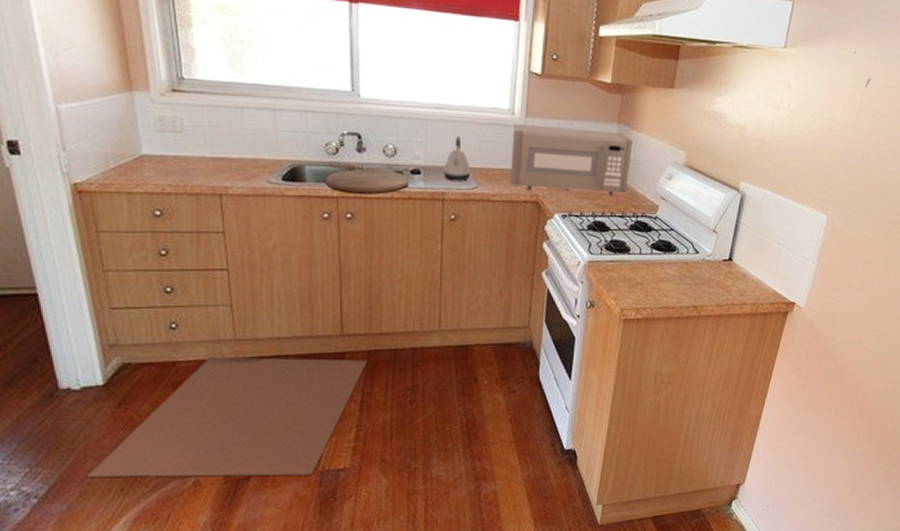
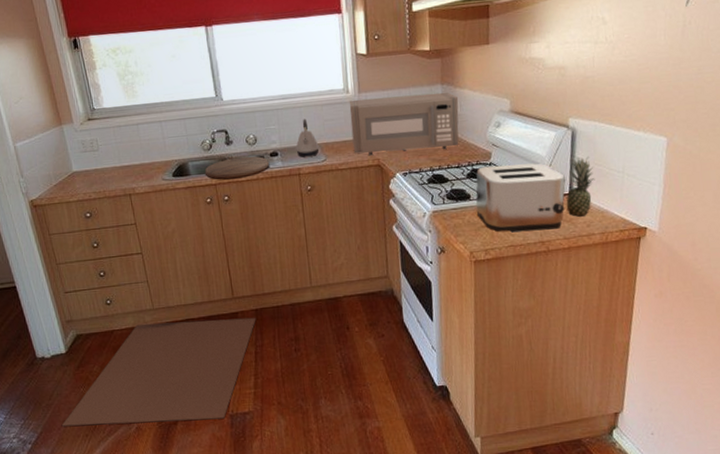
toaster: none [633,220,728,295] -> present [475,163,566,233]
fruit: none [724,222,756,285] -> present [566,157,595,217]

